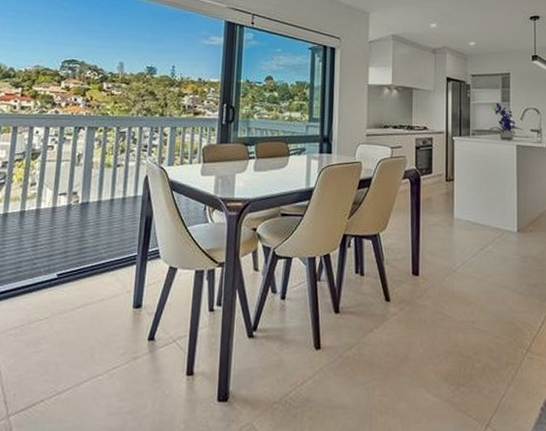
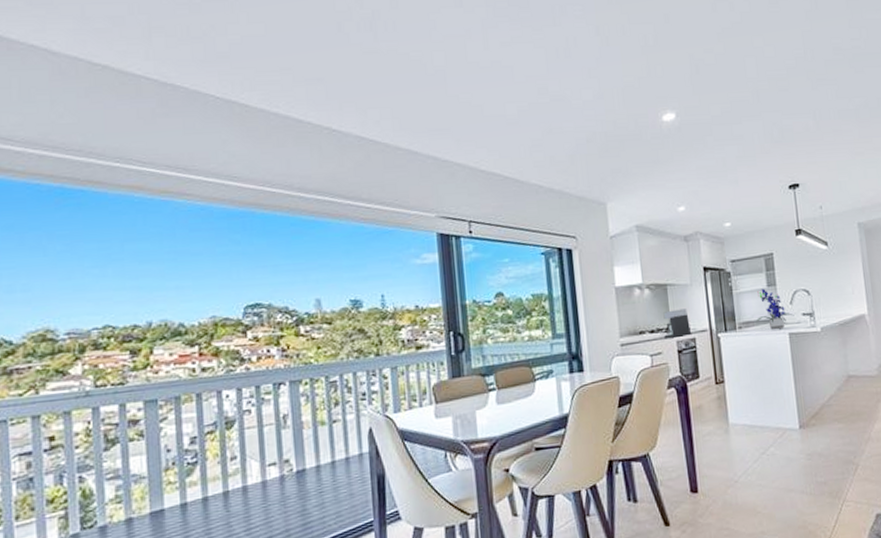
coffee maker: none [405,111,430,136] -> present [663,308,692,339]

